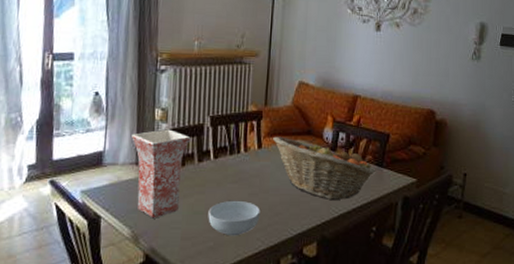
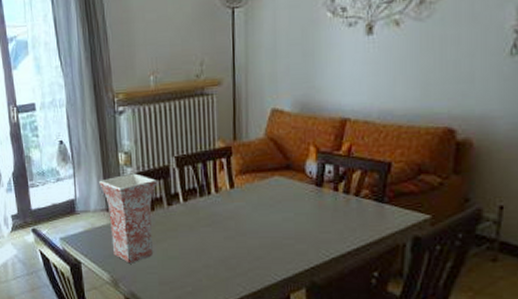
cereal bowl: present [208,200,260,236] -> none [183,244,239,282]
fruit basket: present [273,136,376,200] -> none [246,173,375,242]

